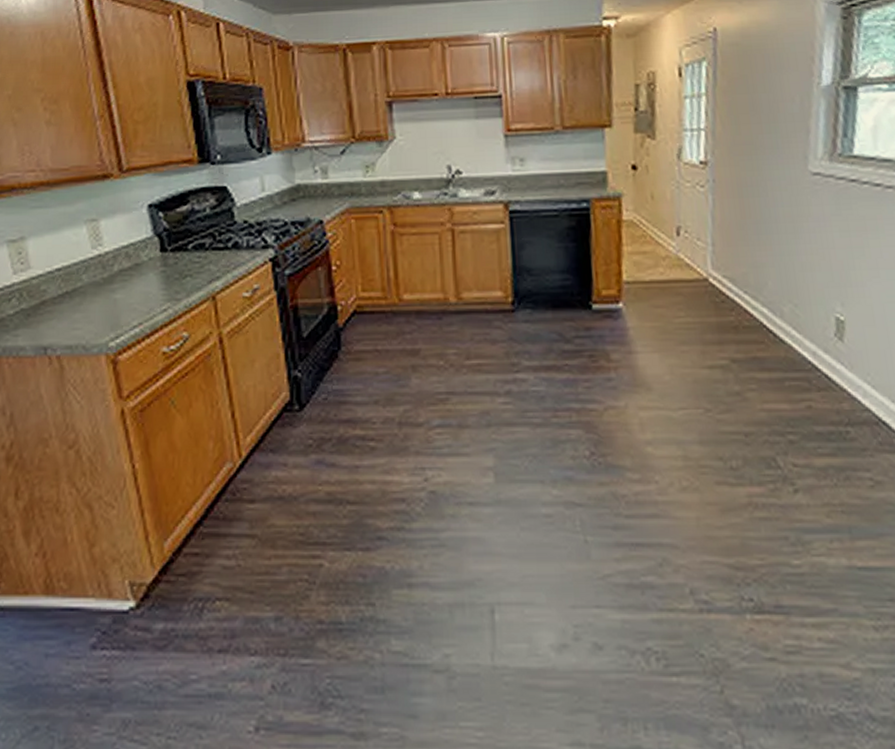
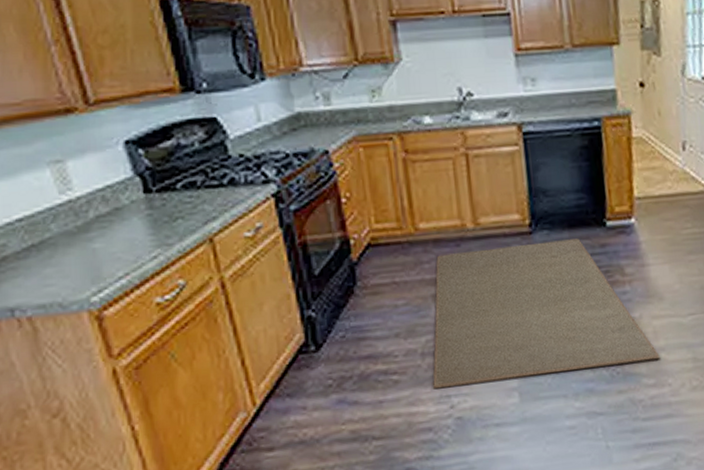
rug: none [408,320,646,460] -> present [433,238,660,389]

